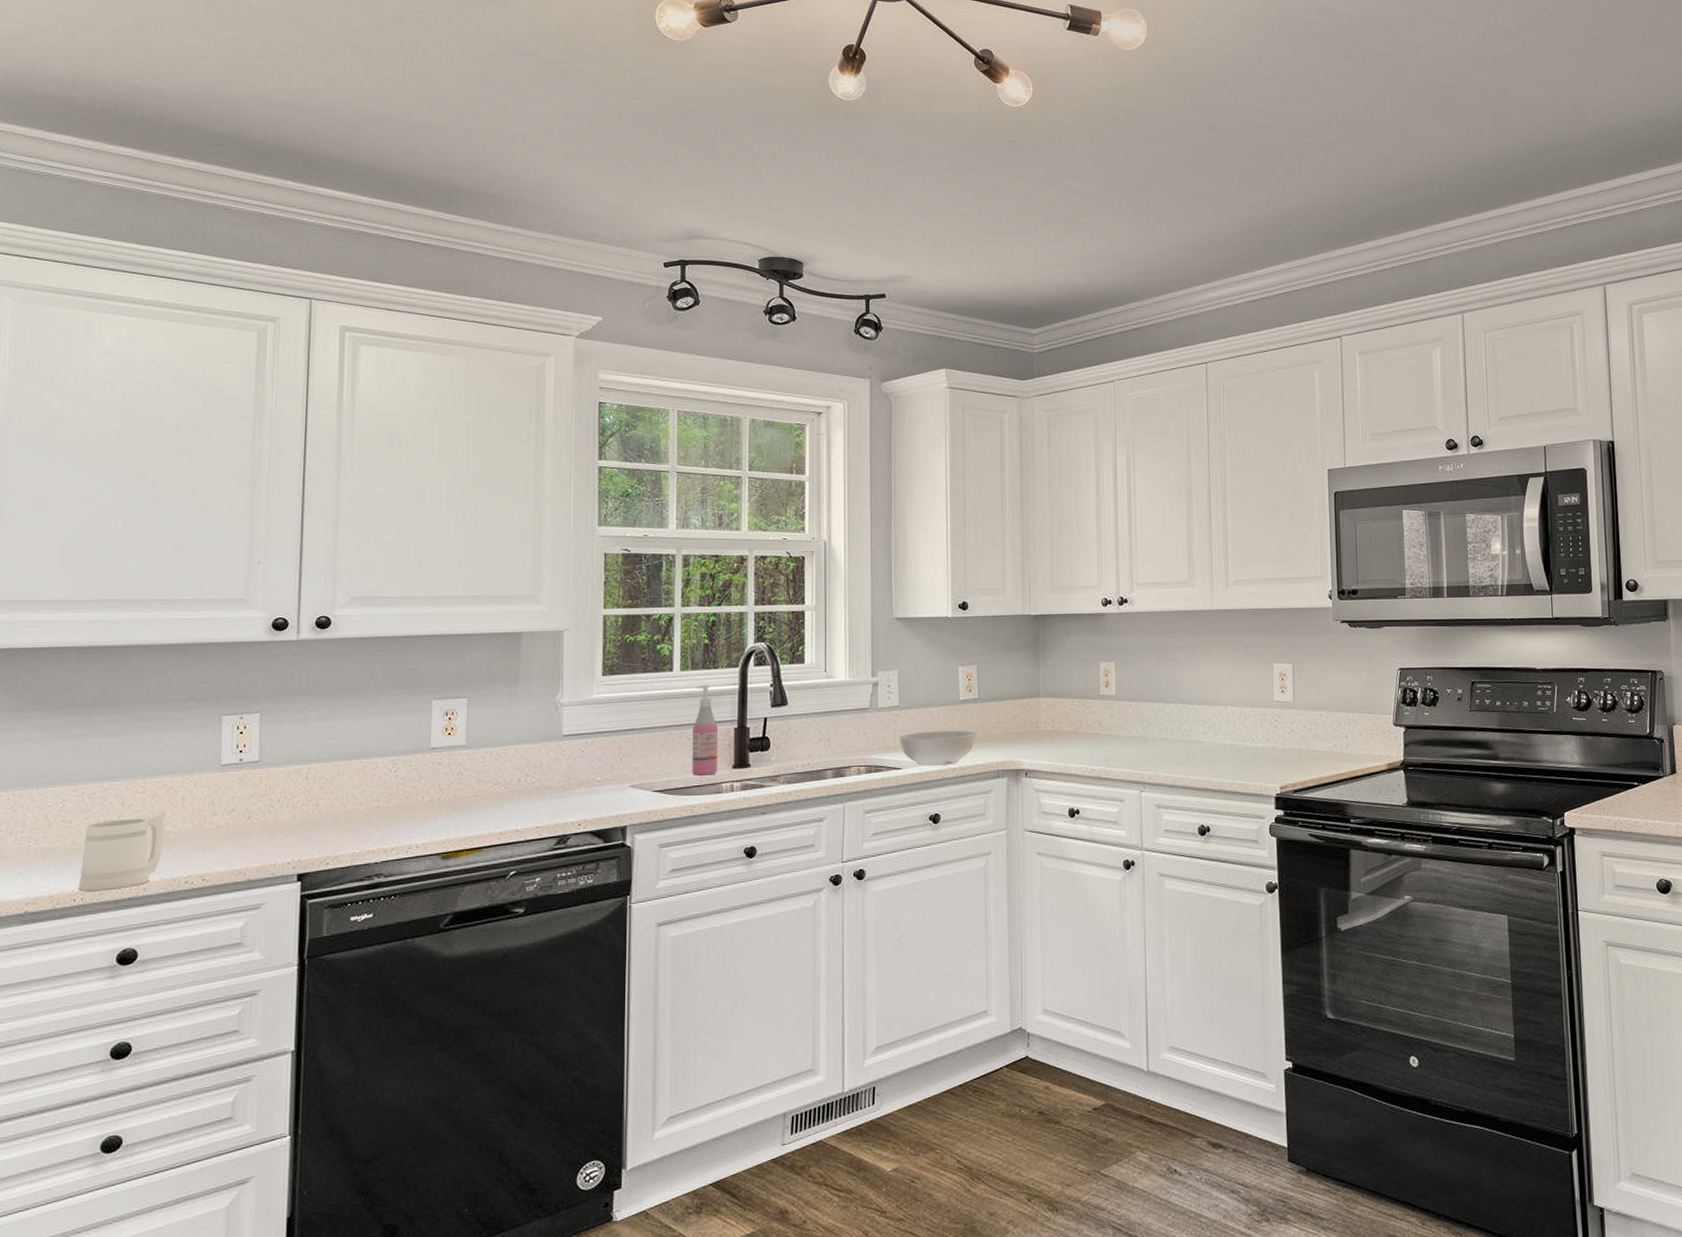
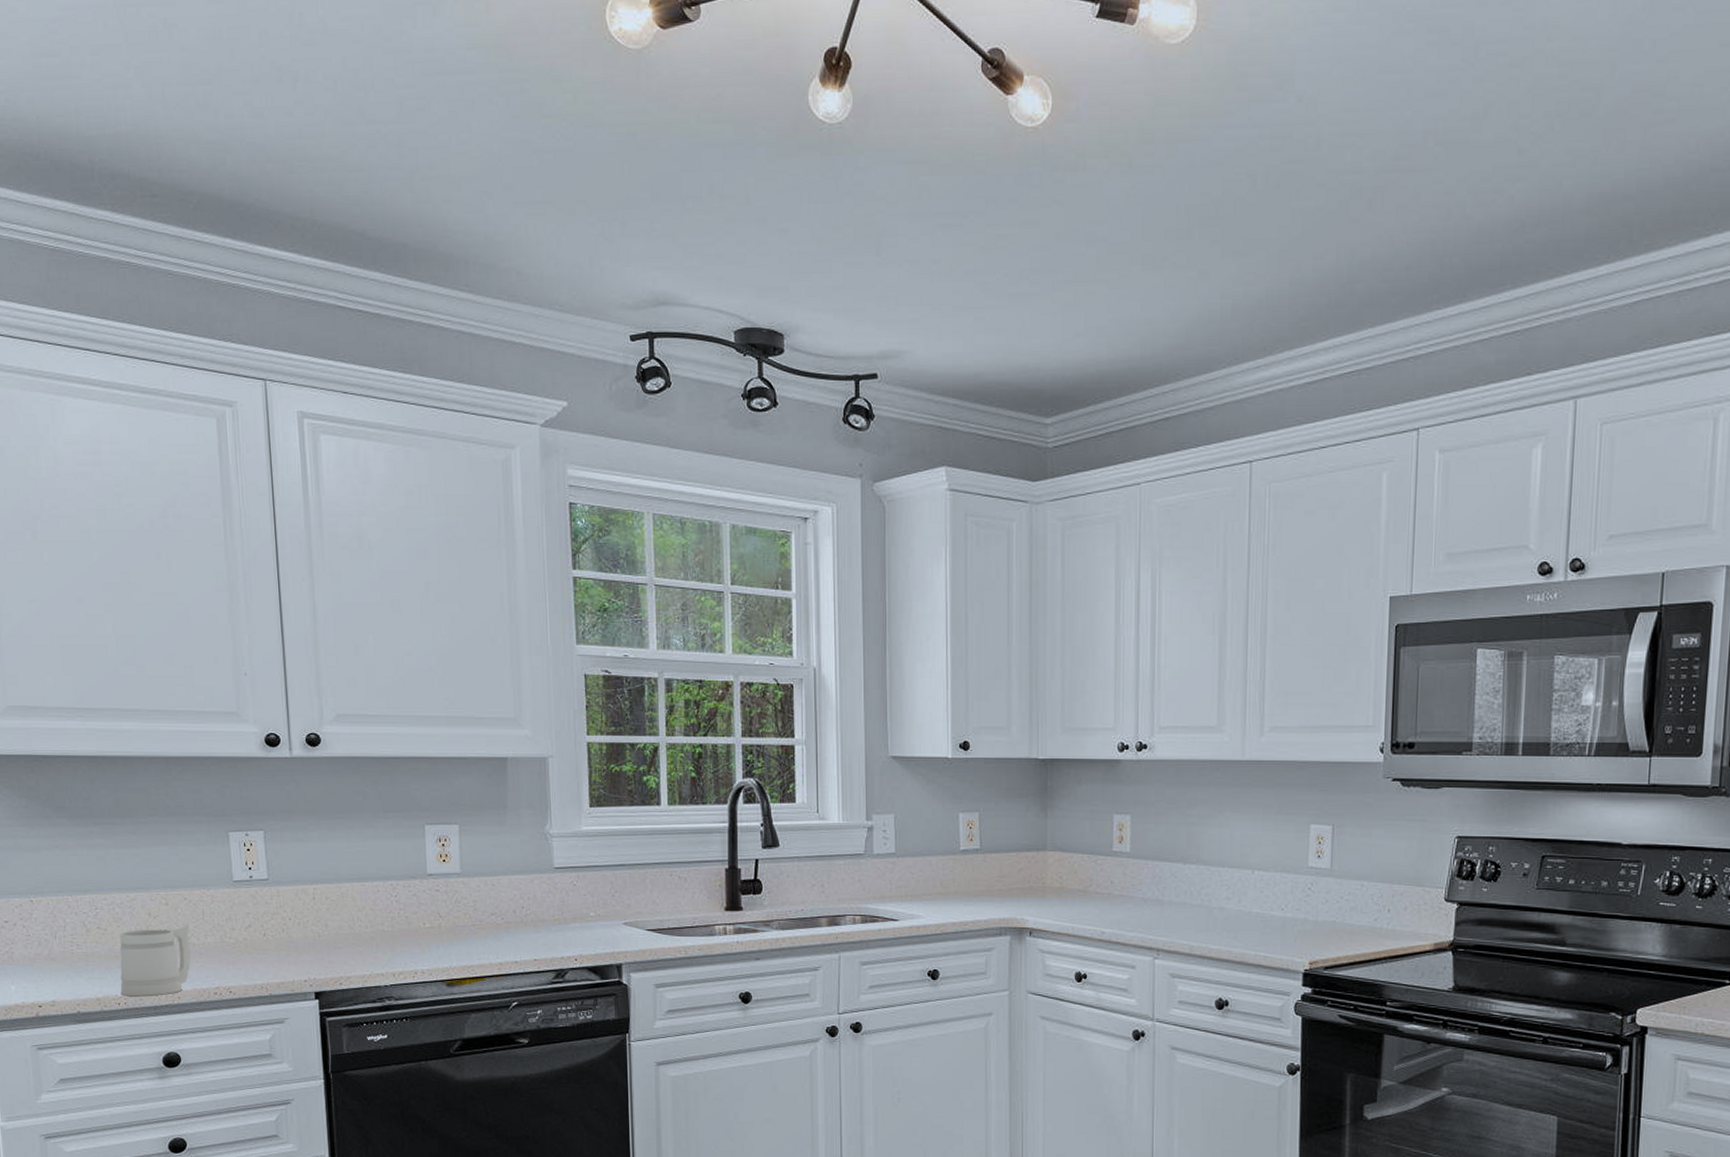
soap dispenser: present [692,684,719,776] -> none [683,821,710,917]
bowl: present [898,730,977,766] -> none [895,882,979,919]

